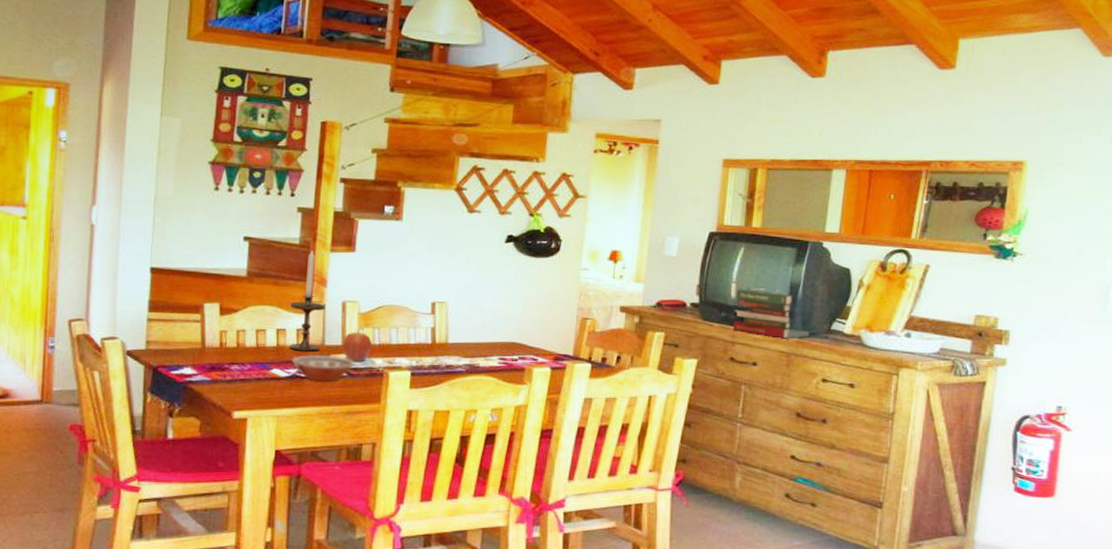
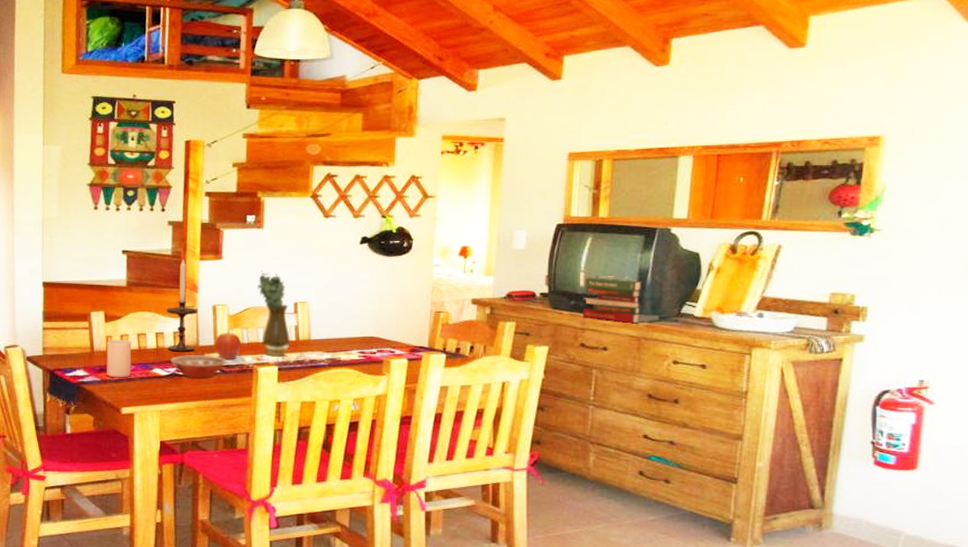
cup: none [218,334,249,378] -> present [106,339,132,378]
vase: none [391,265,426,362] -> present [256,270,290,358]

